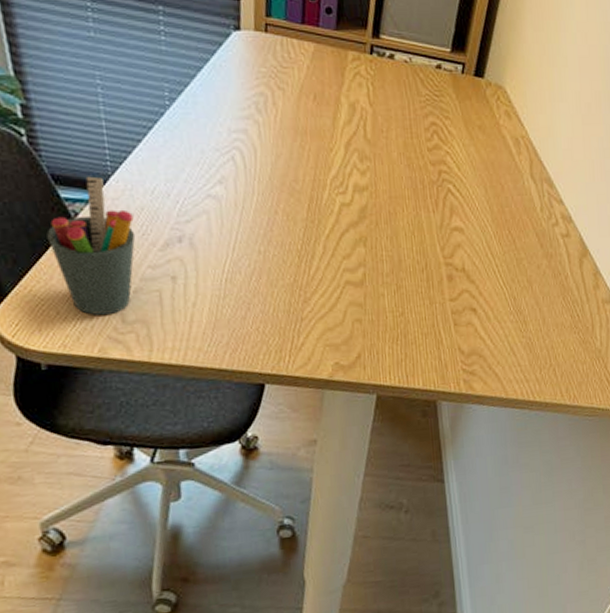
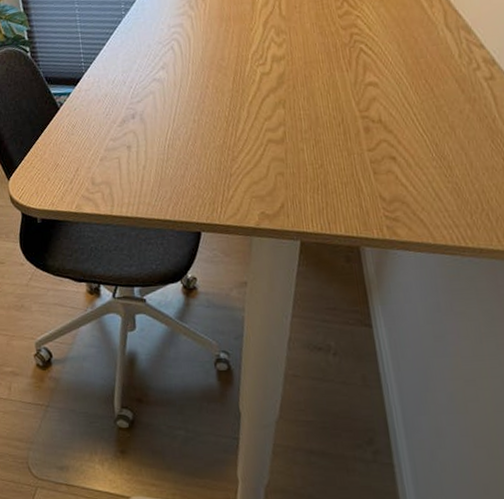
pen holder: present [46,176,136,315] -> none [42,75,101,180]

